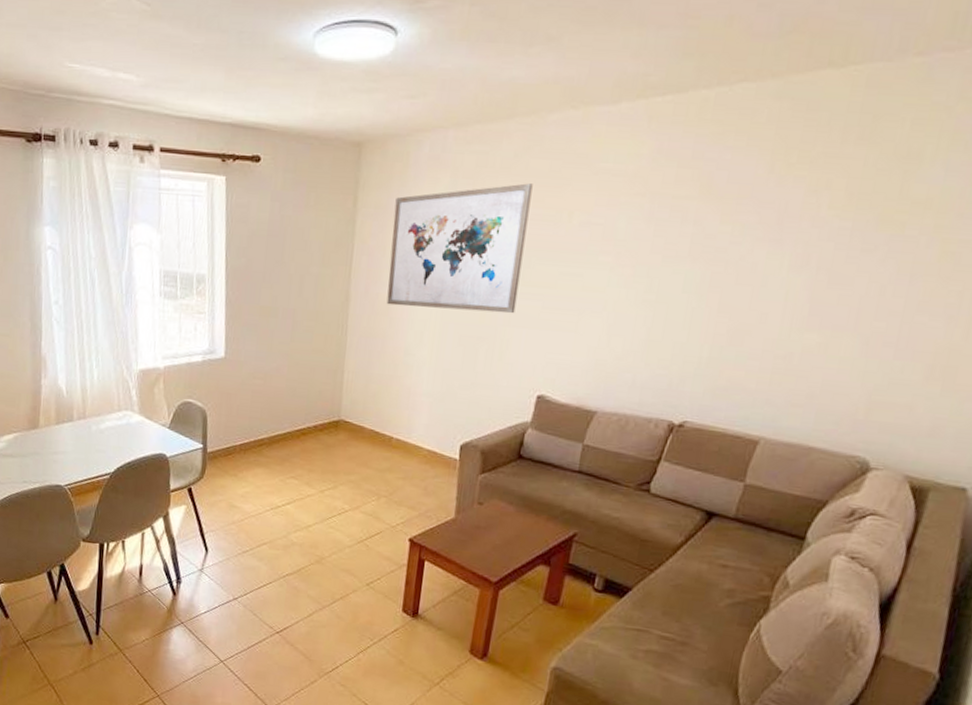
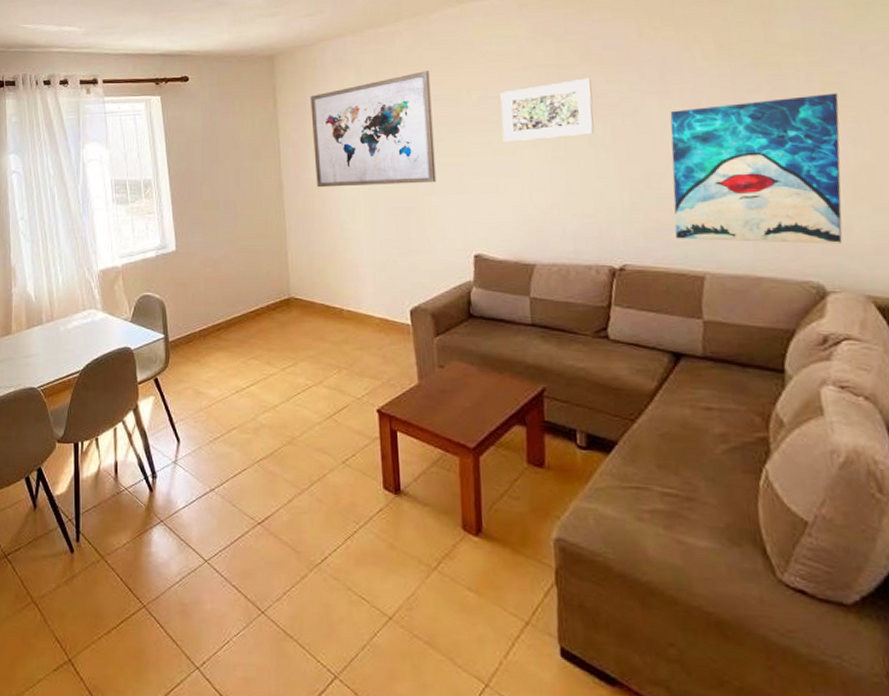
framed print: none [594,214,704,279] -> present [500,78,594,142]
wall art: none [743,262,952,423] -> present [670,93,843,244]

